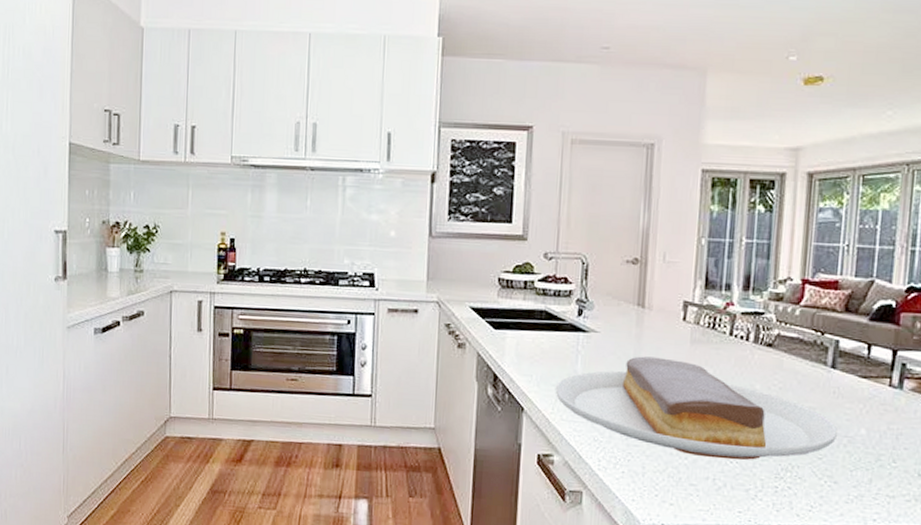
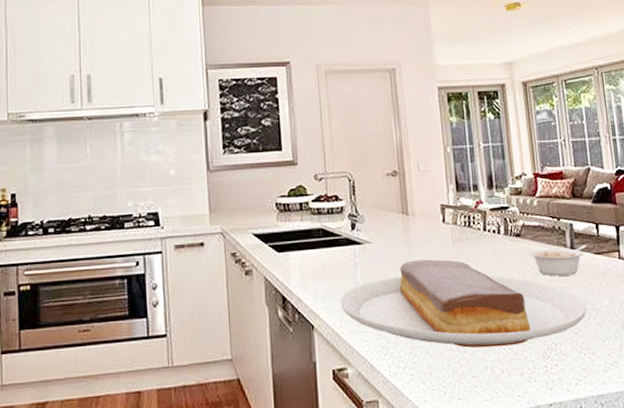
legume: none [780,363,851,397] -> present [530,245,586,276]

